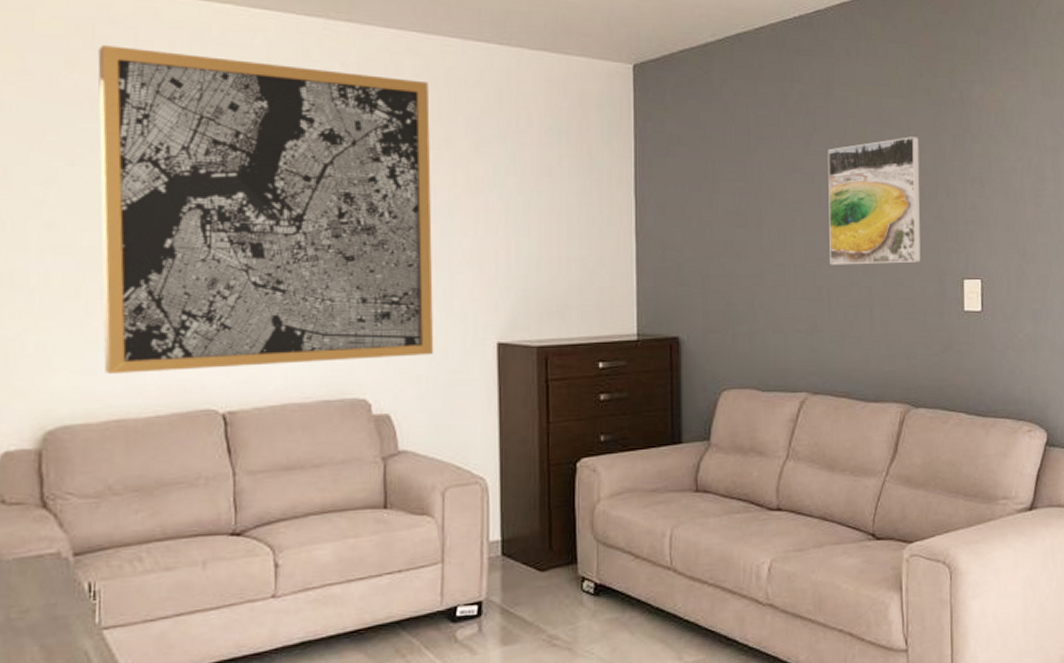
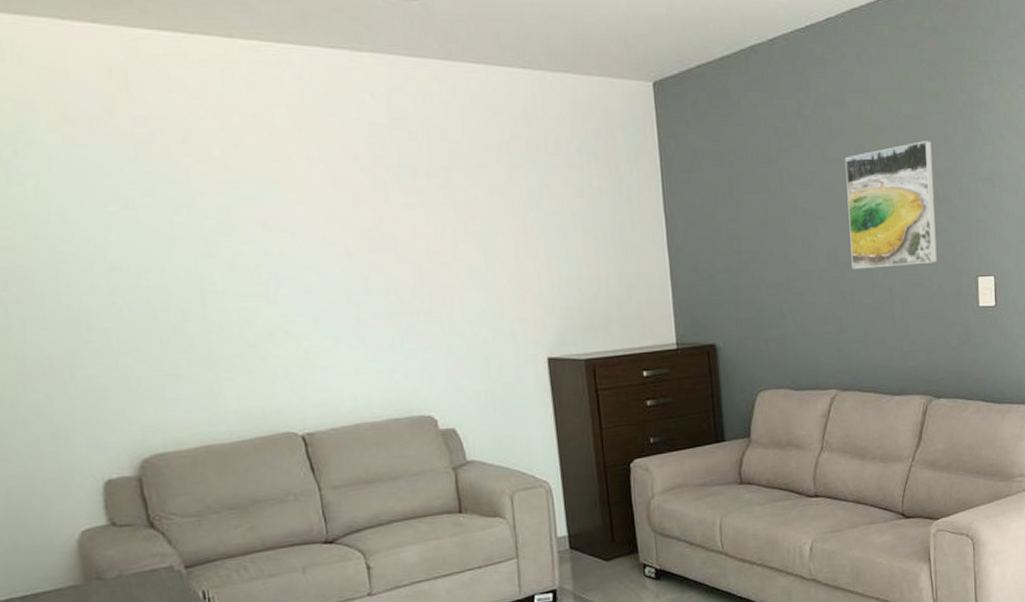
wall art: present [97,45,434,374] -> none [133,88,490,404]

